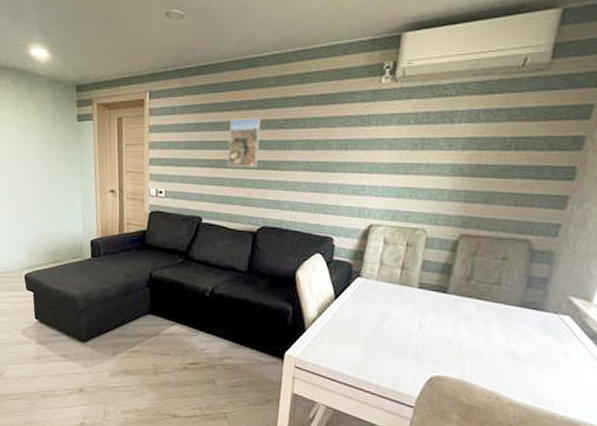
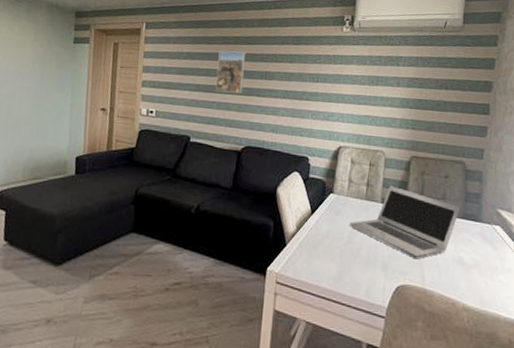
laptop: none [378,268,518,350] -> present [349,185,460,260]

